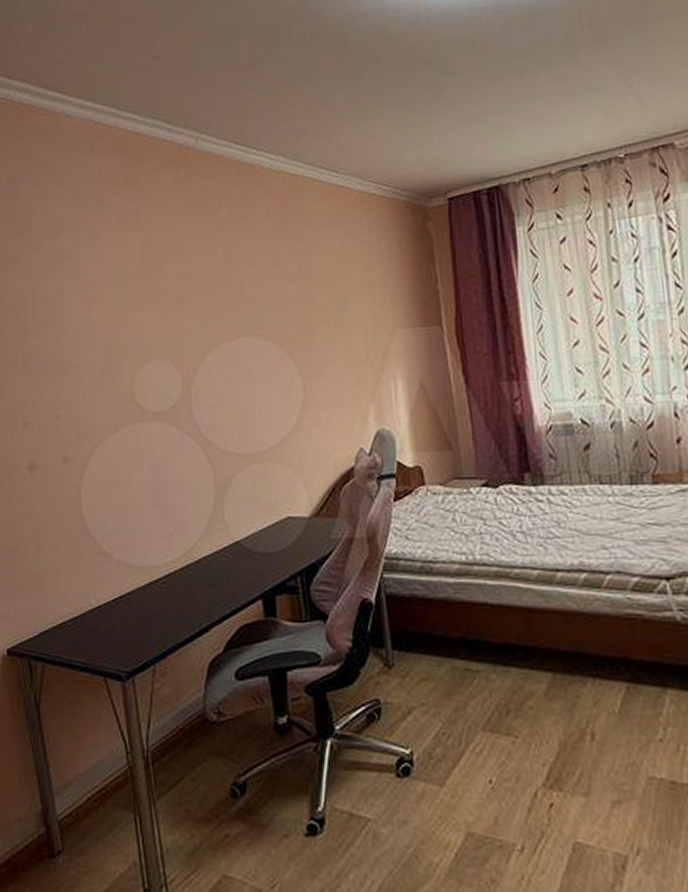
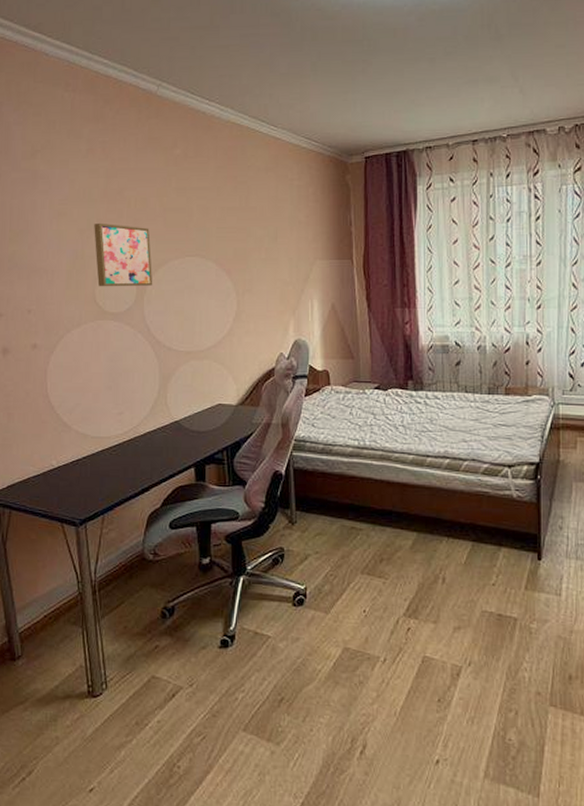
wall art: none [129,305,202,382] -> present [94,222,153,287]

